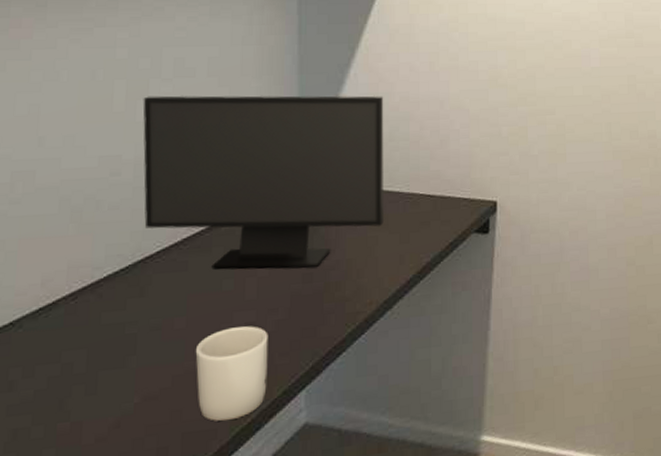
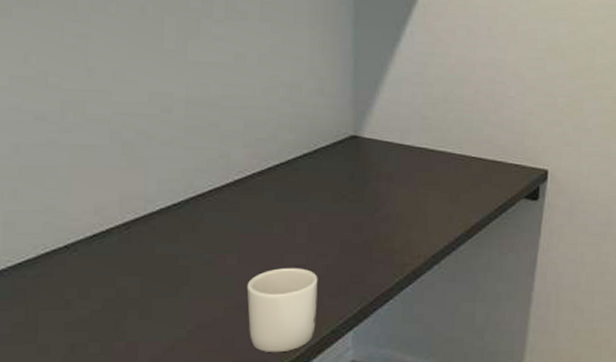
computer monitor: present [142,95,384,269] -> none [193,36,440,219]

